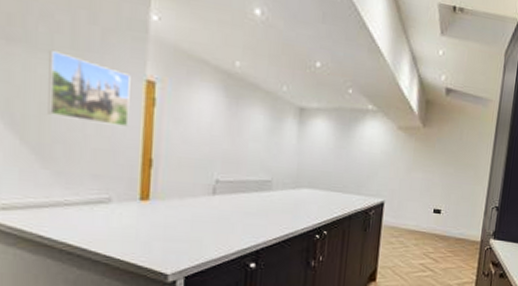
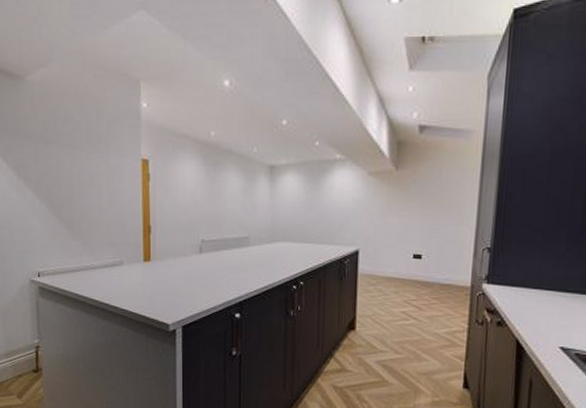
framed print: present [48,50,131,127] -> none [73,146,131,200]

